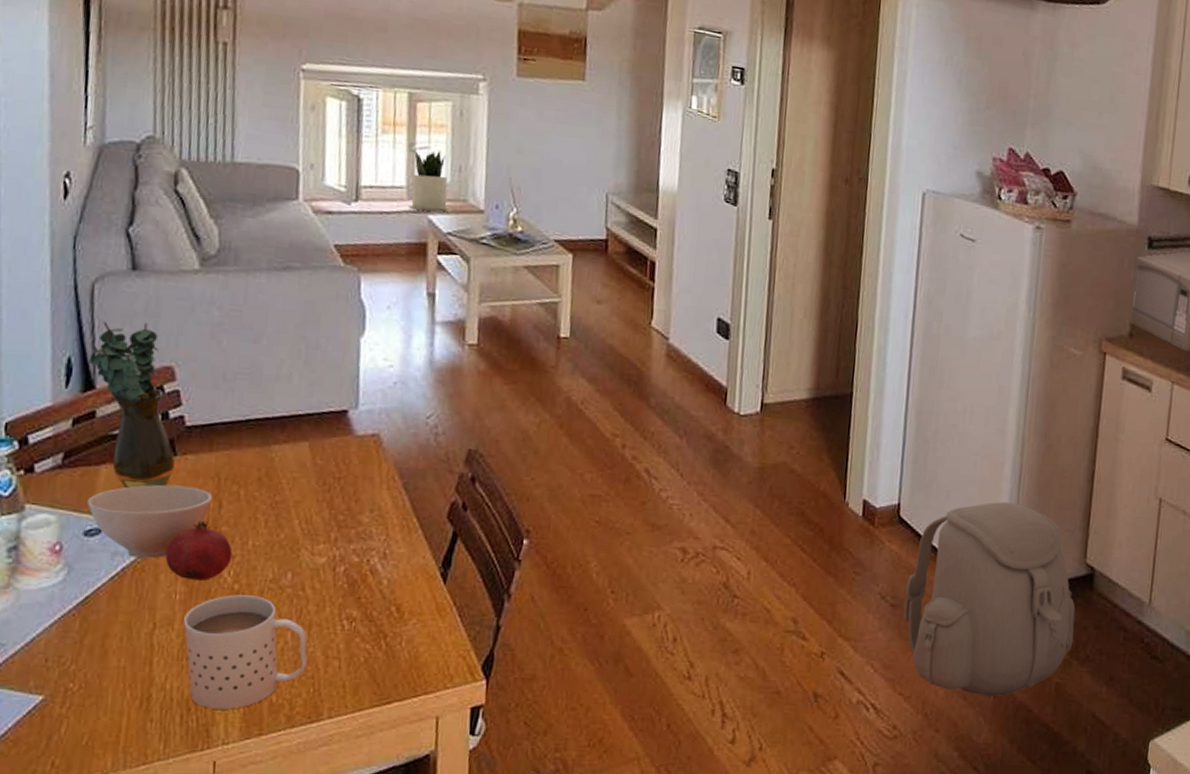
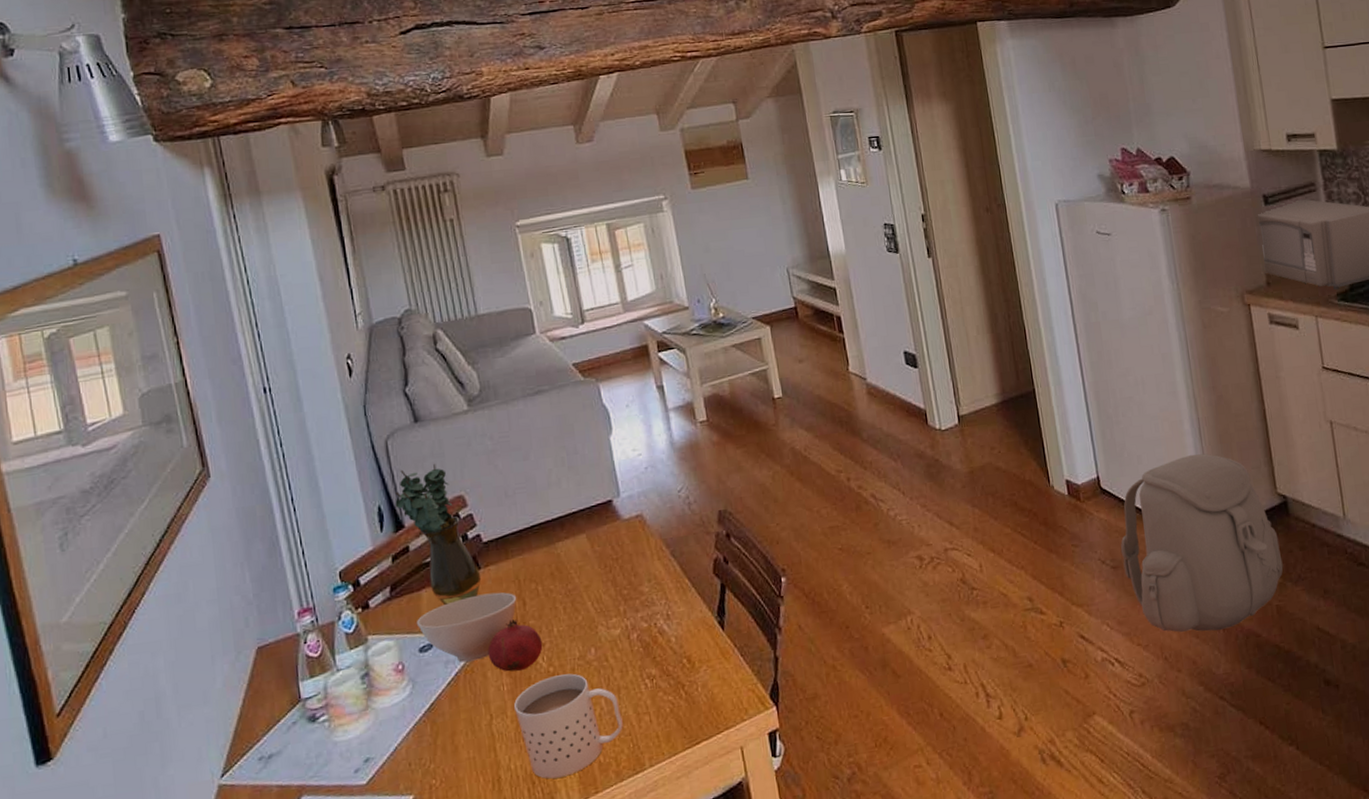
planter: present [409,149,450,213] -> none [620,266,660,320]

